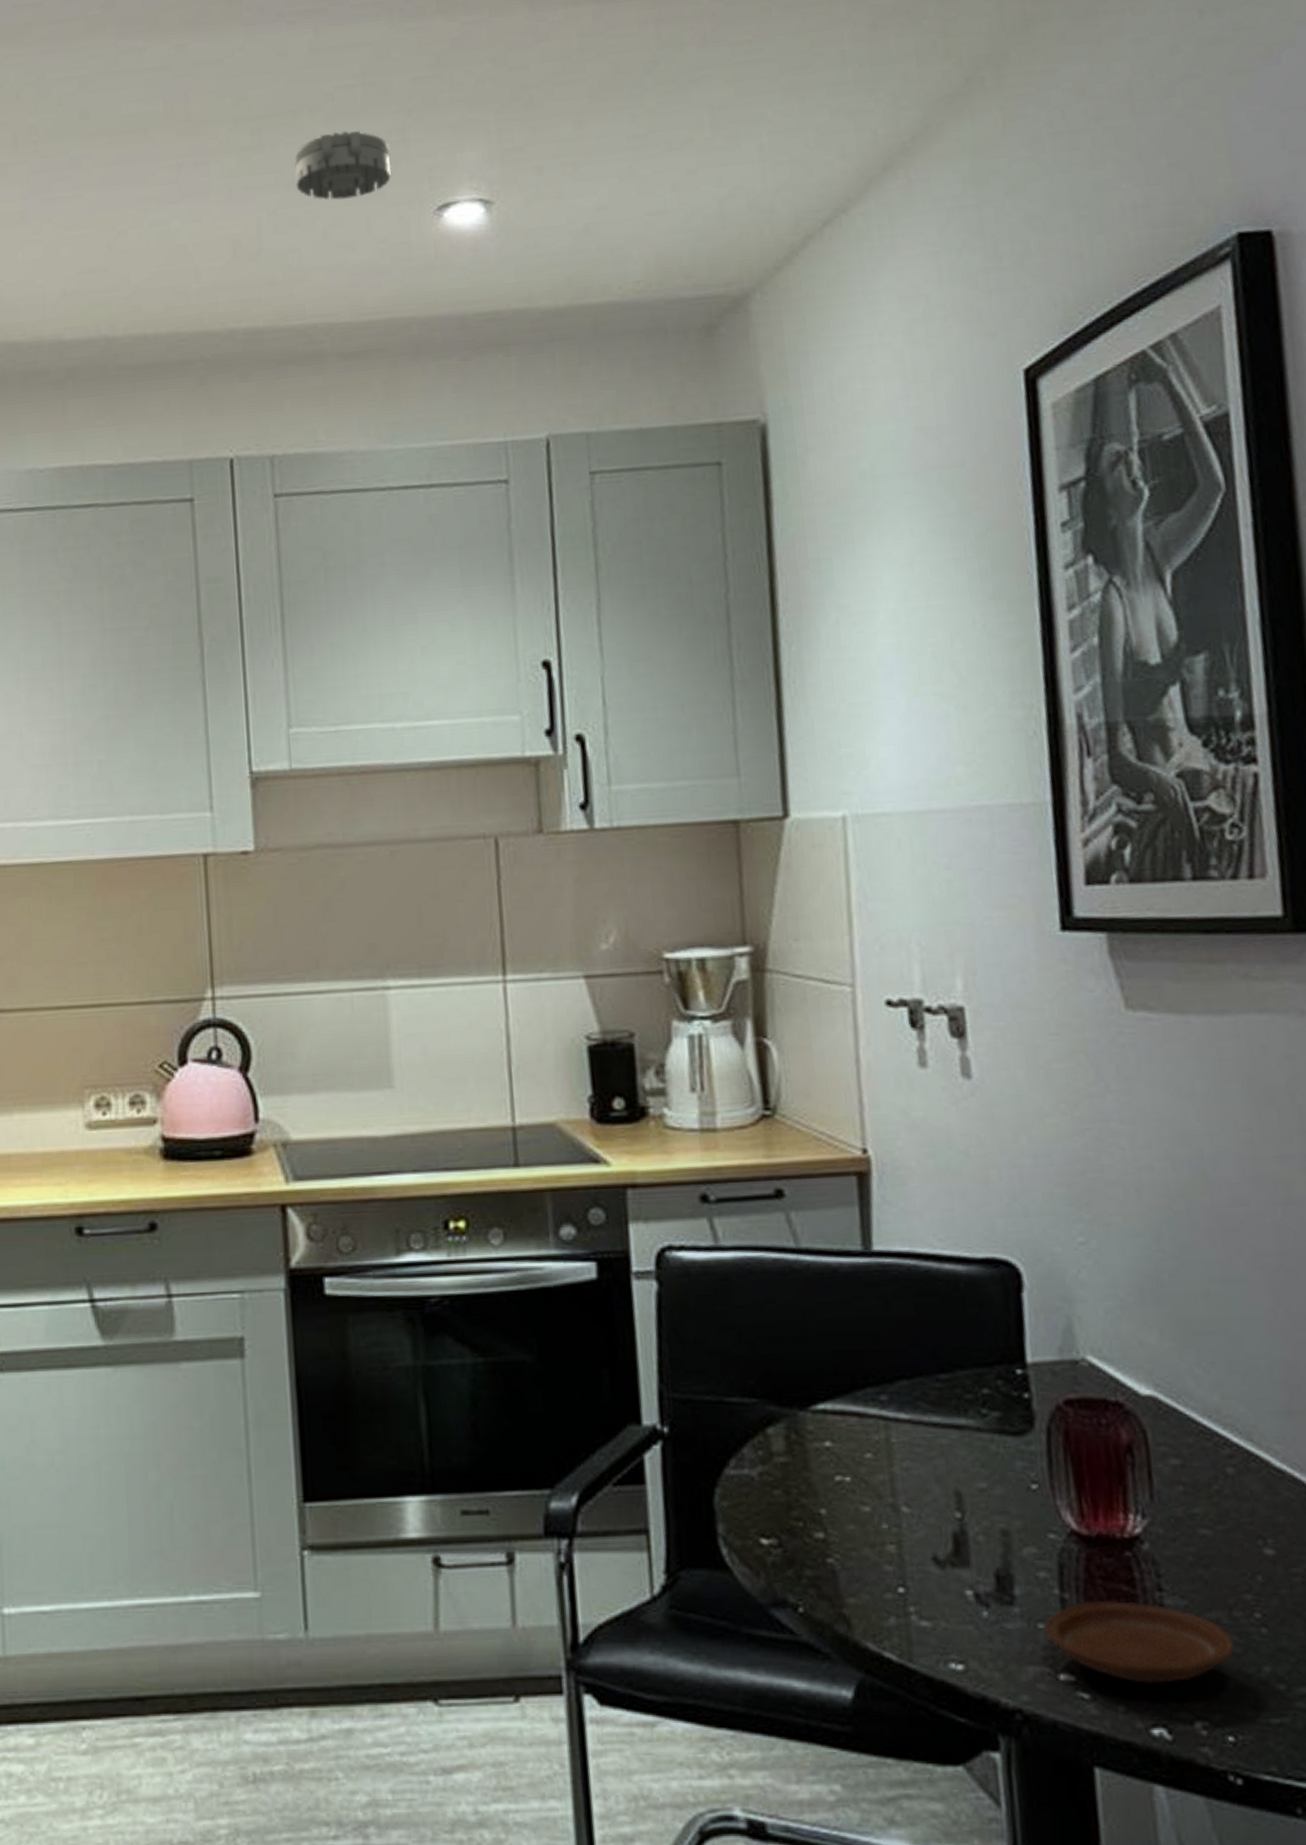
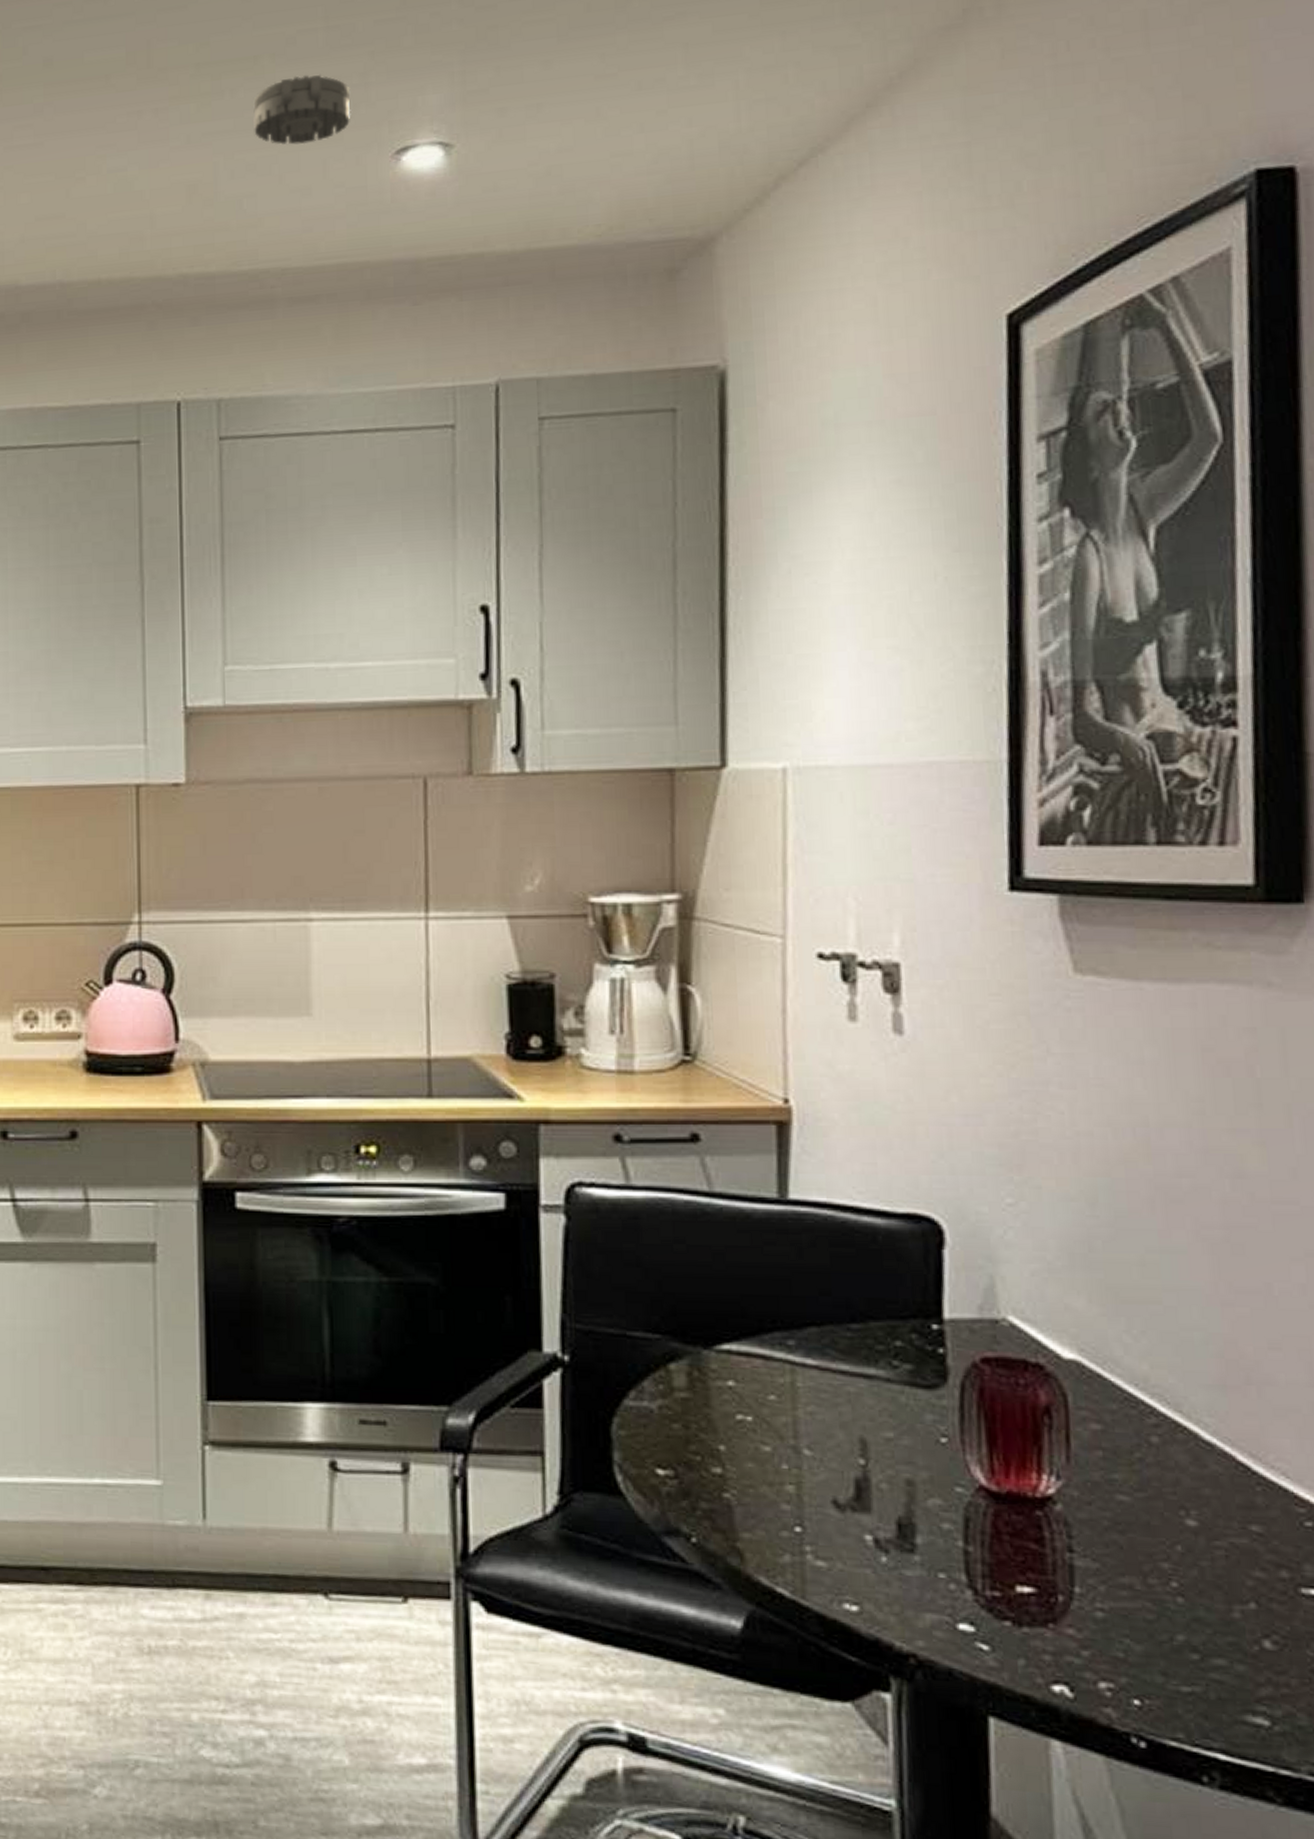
plate: present [1044,1600,1235,1684] -> none [945,1555,1148,1642]

